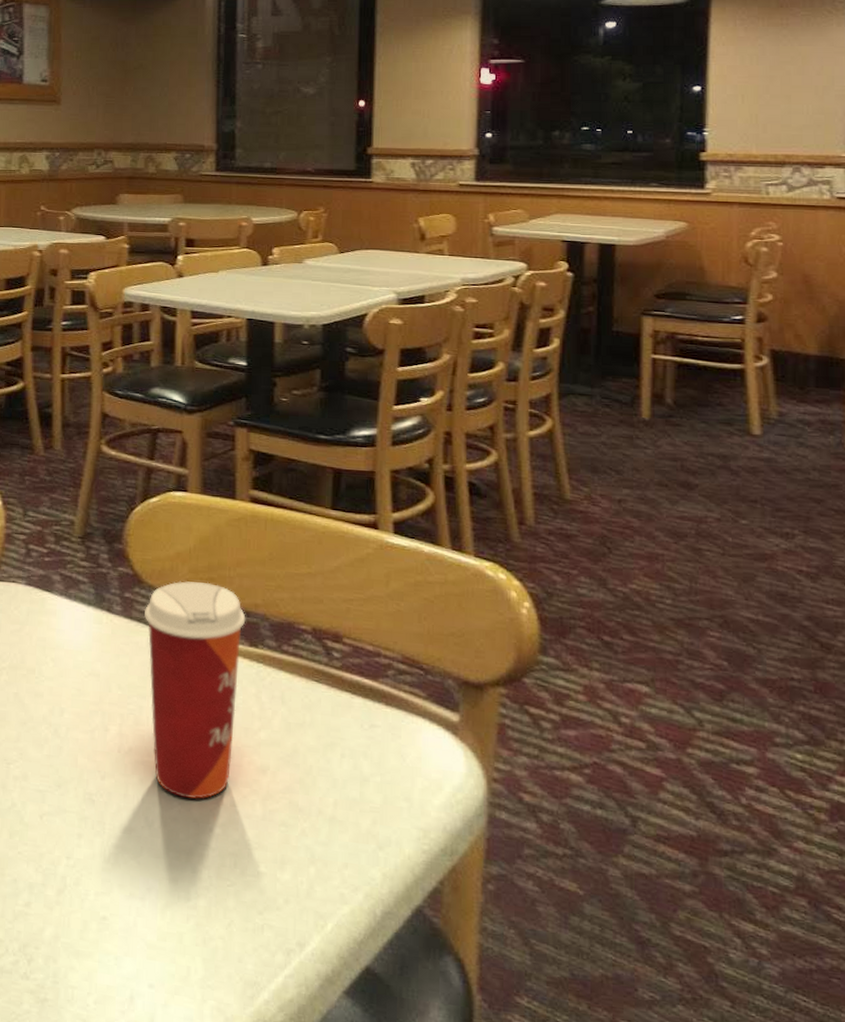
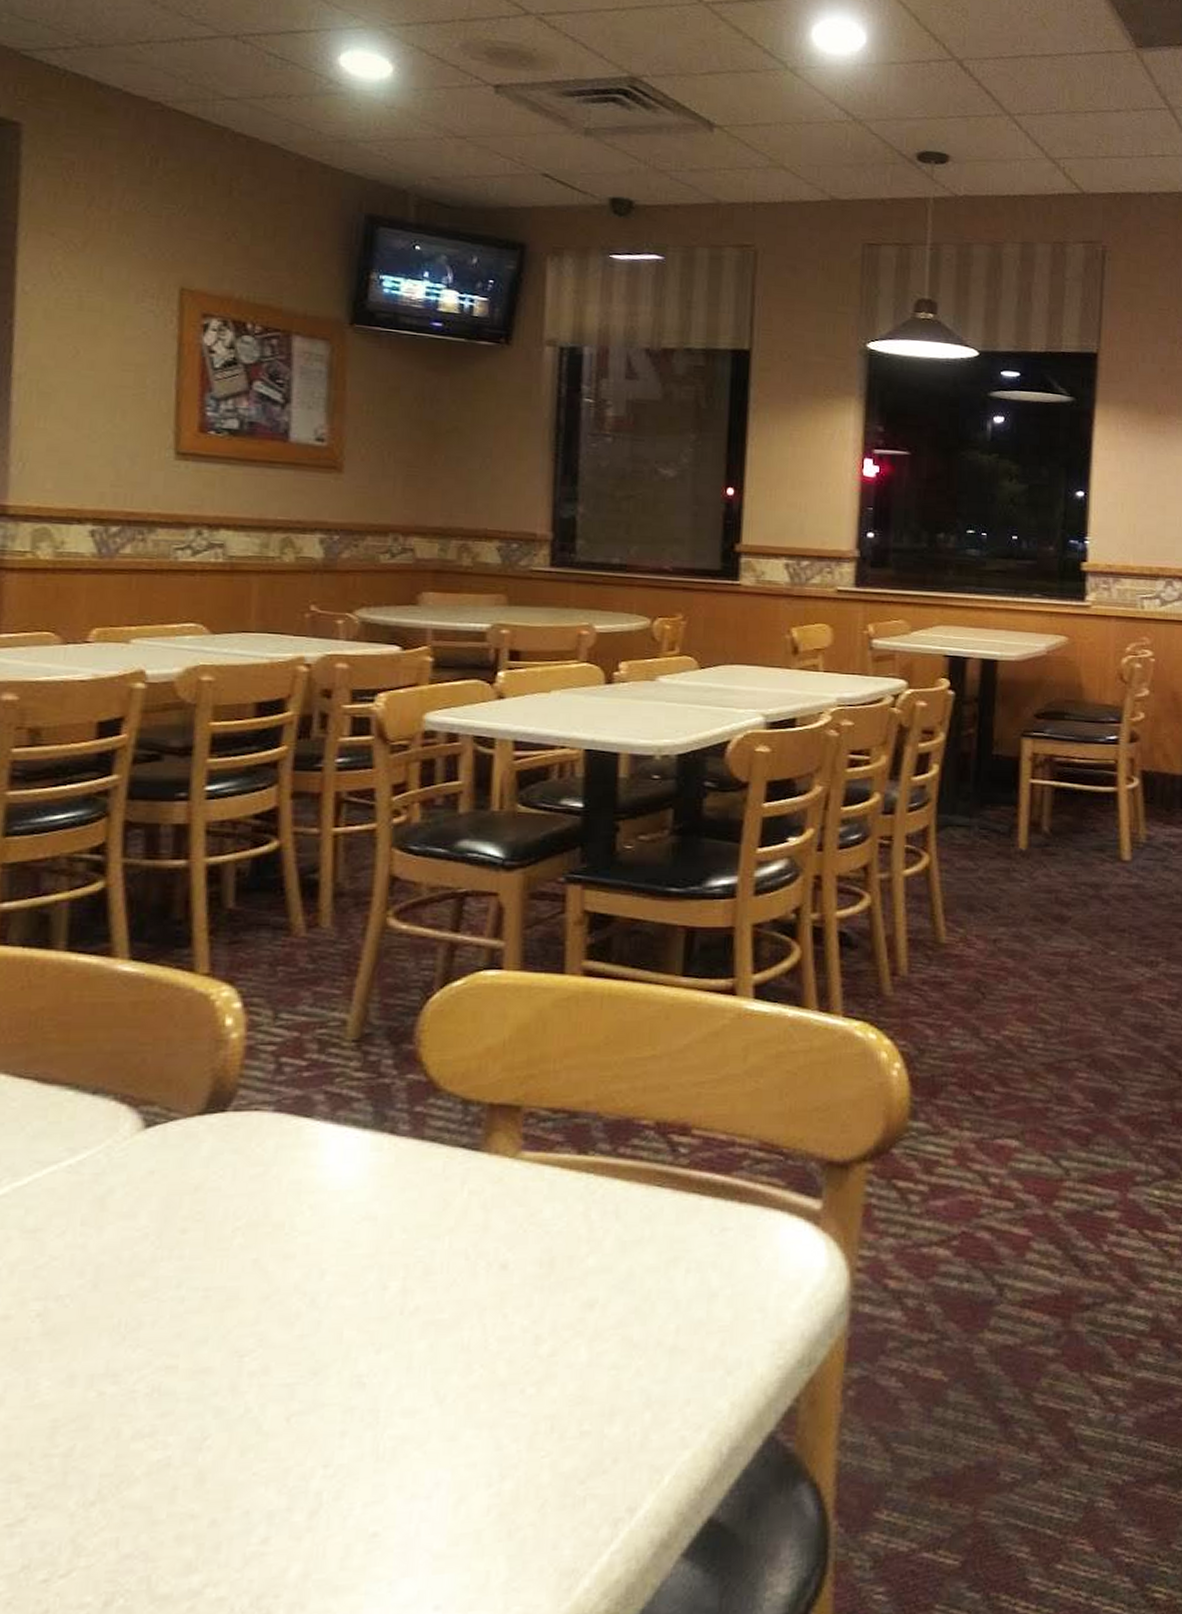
paper cup: present [145,581,246,799] -> none [441,1080,574,1357]

